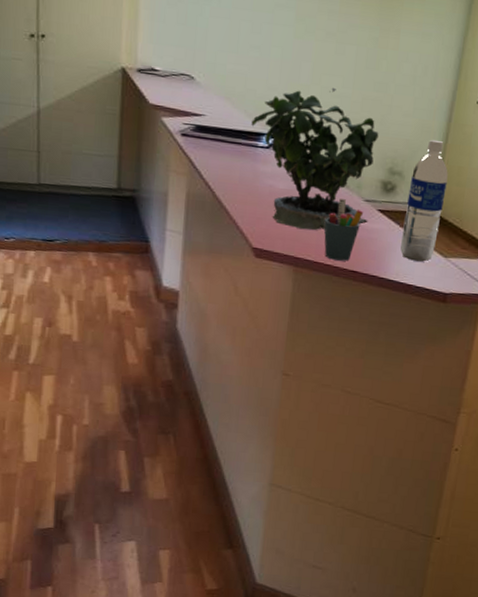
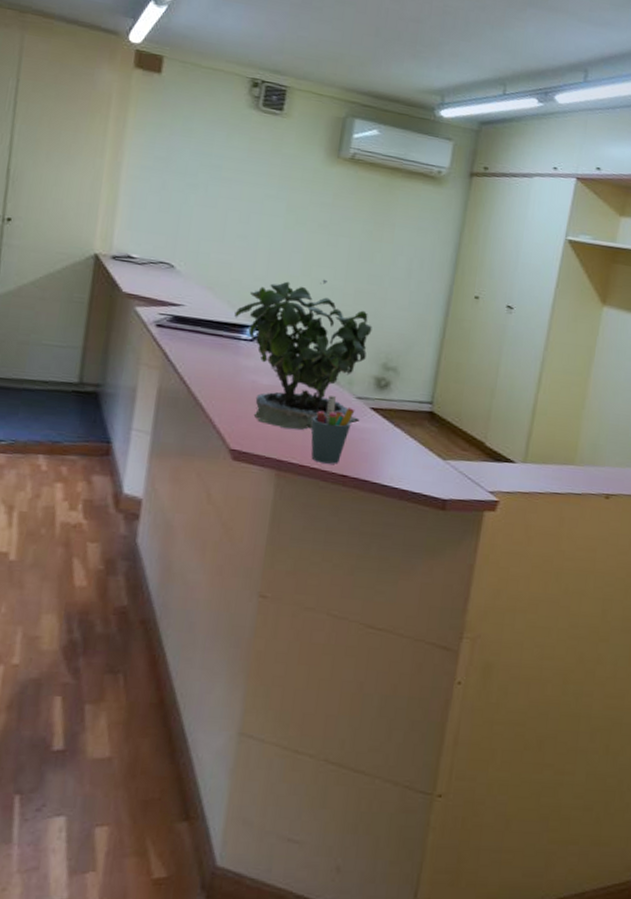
water bottle: present [400,139,448,262] -> none [395,334,446,465]

